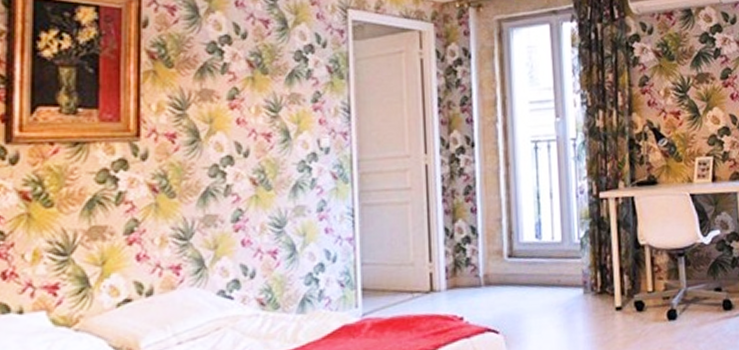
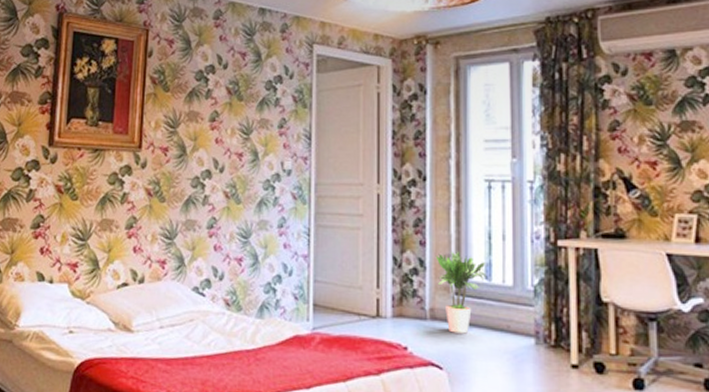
potted plant: none [487,214,537,296] -> present [435,251,486,334]

